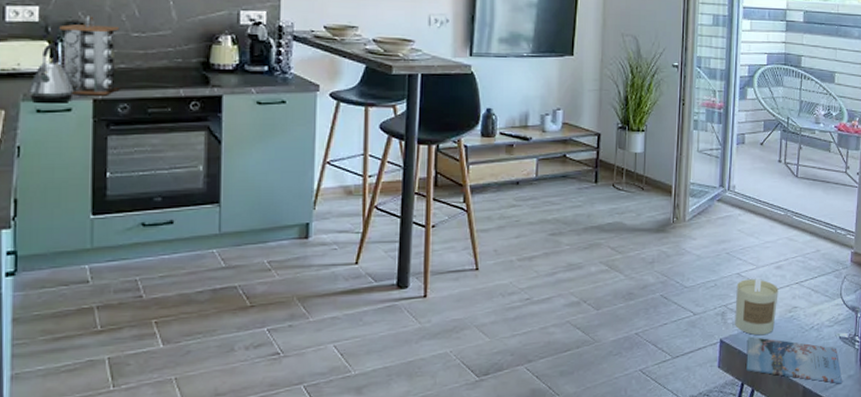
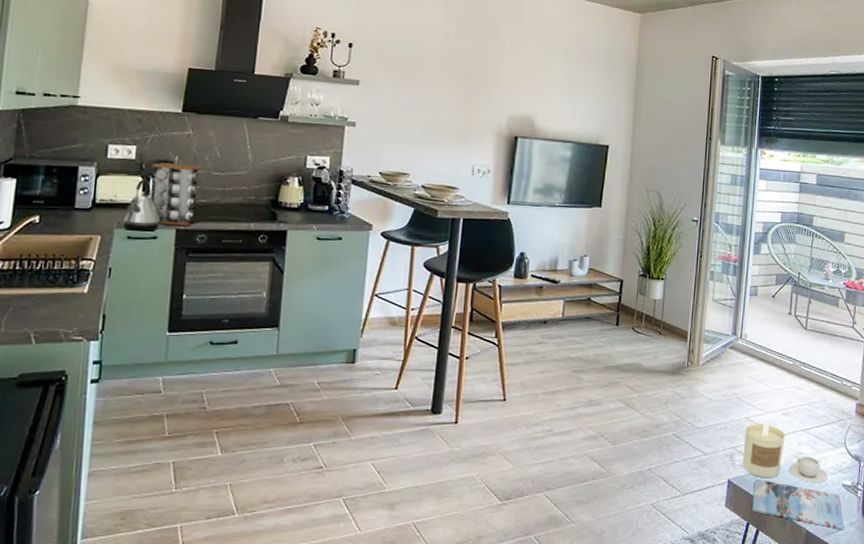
teacup: none [783,310,825,337] -> present [788,456,829,482]

